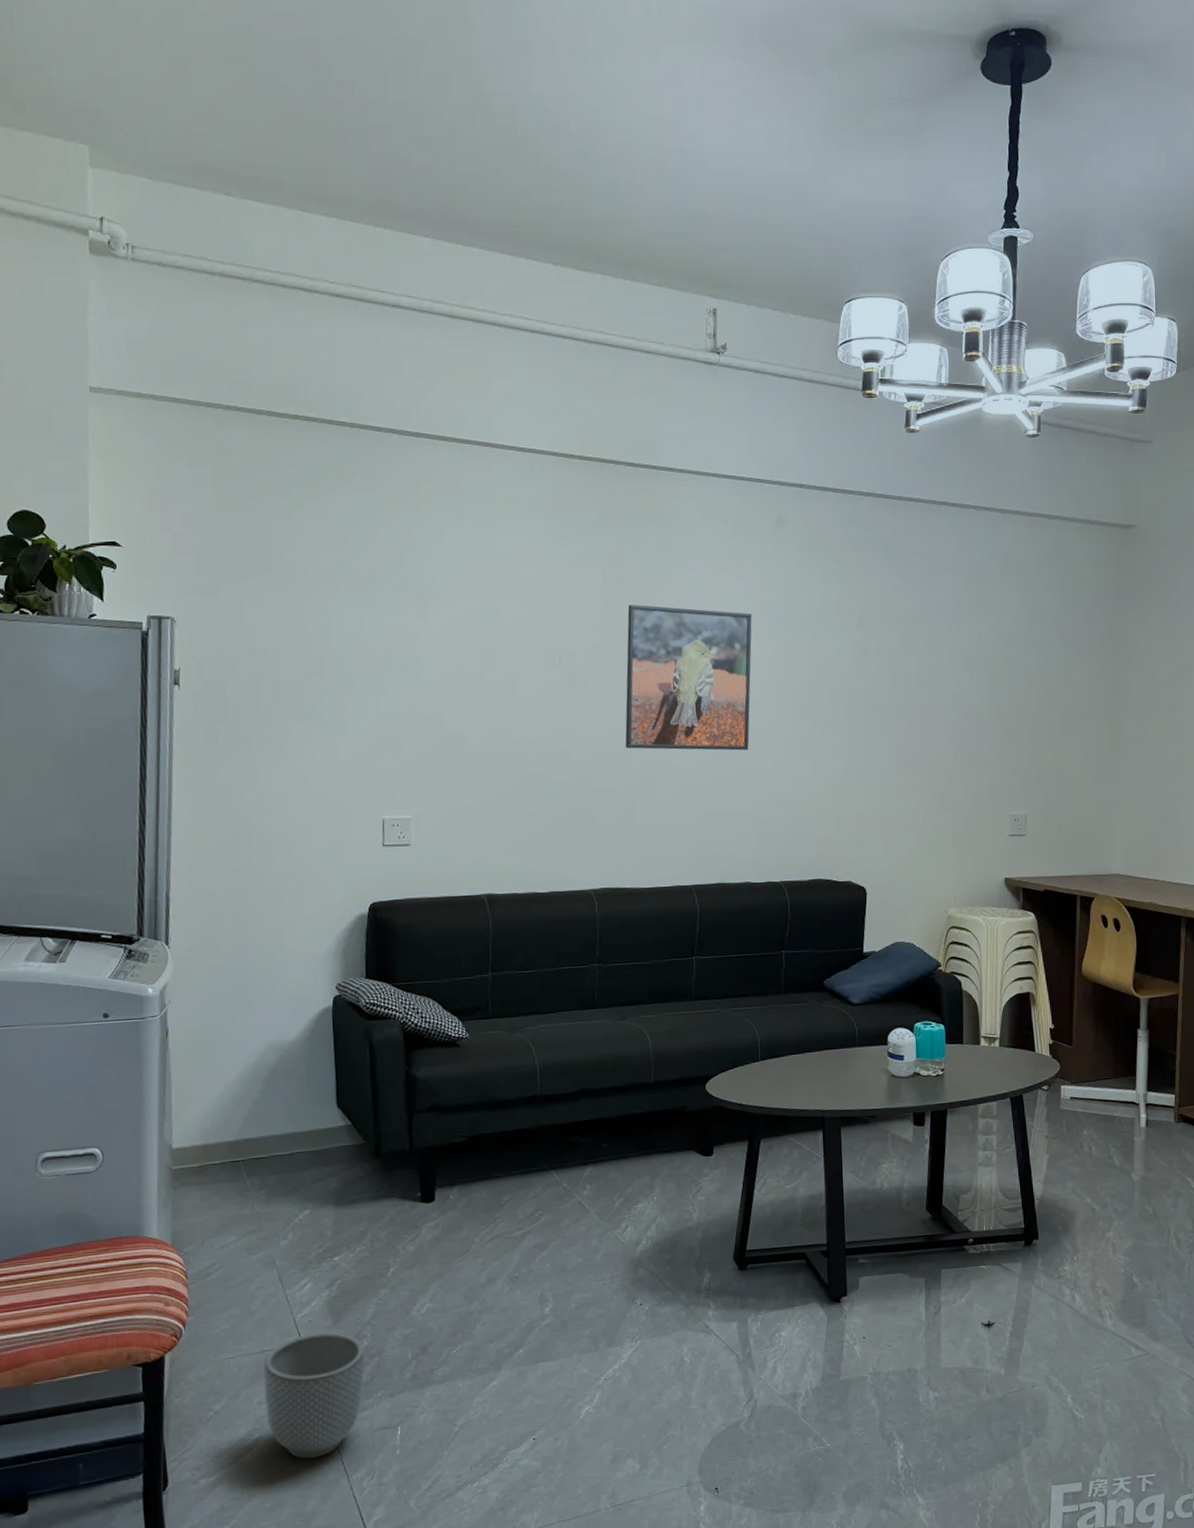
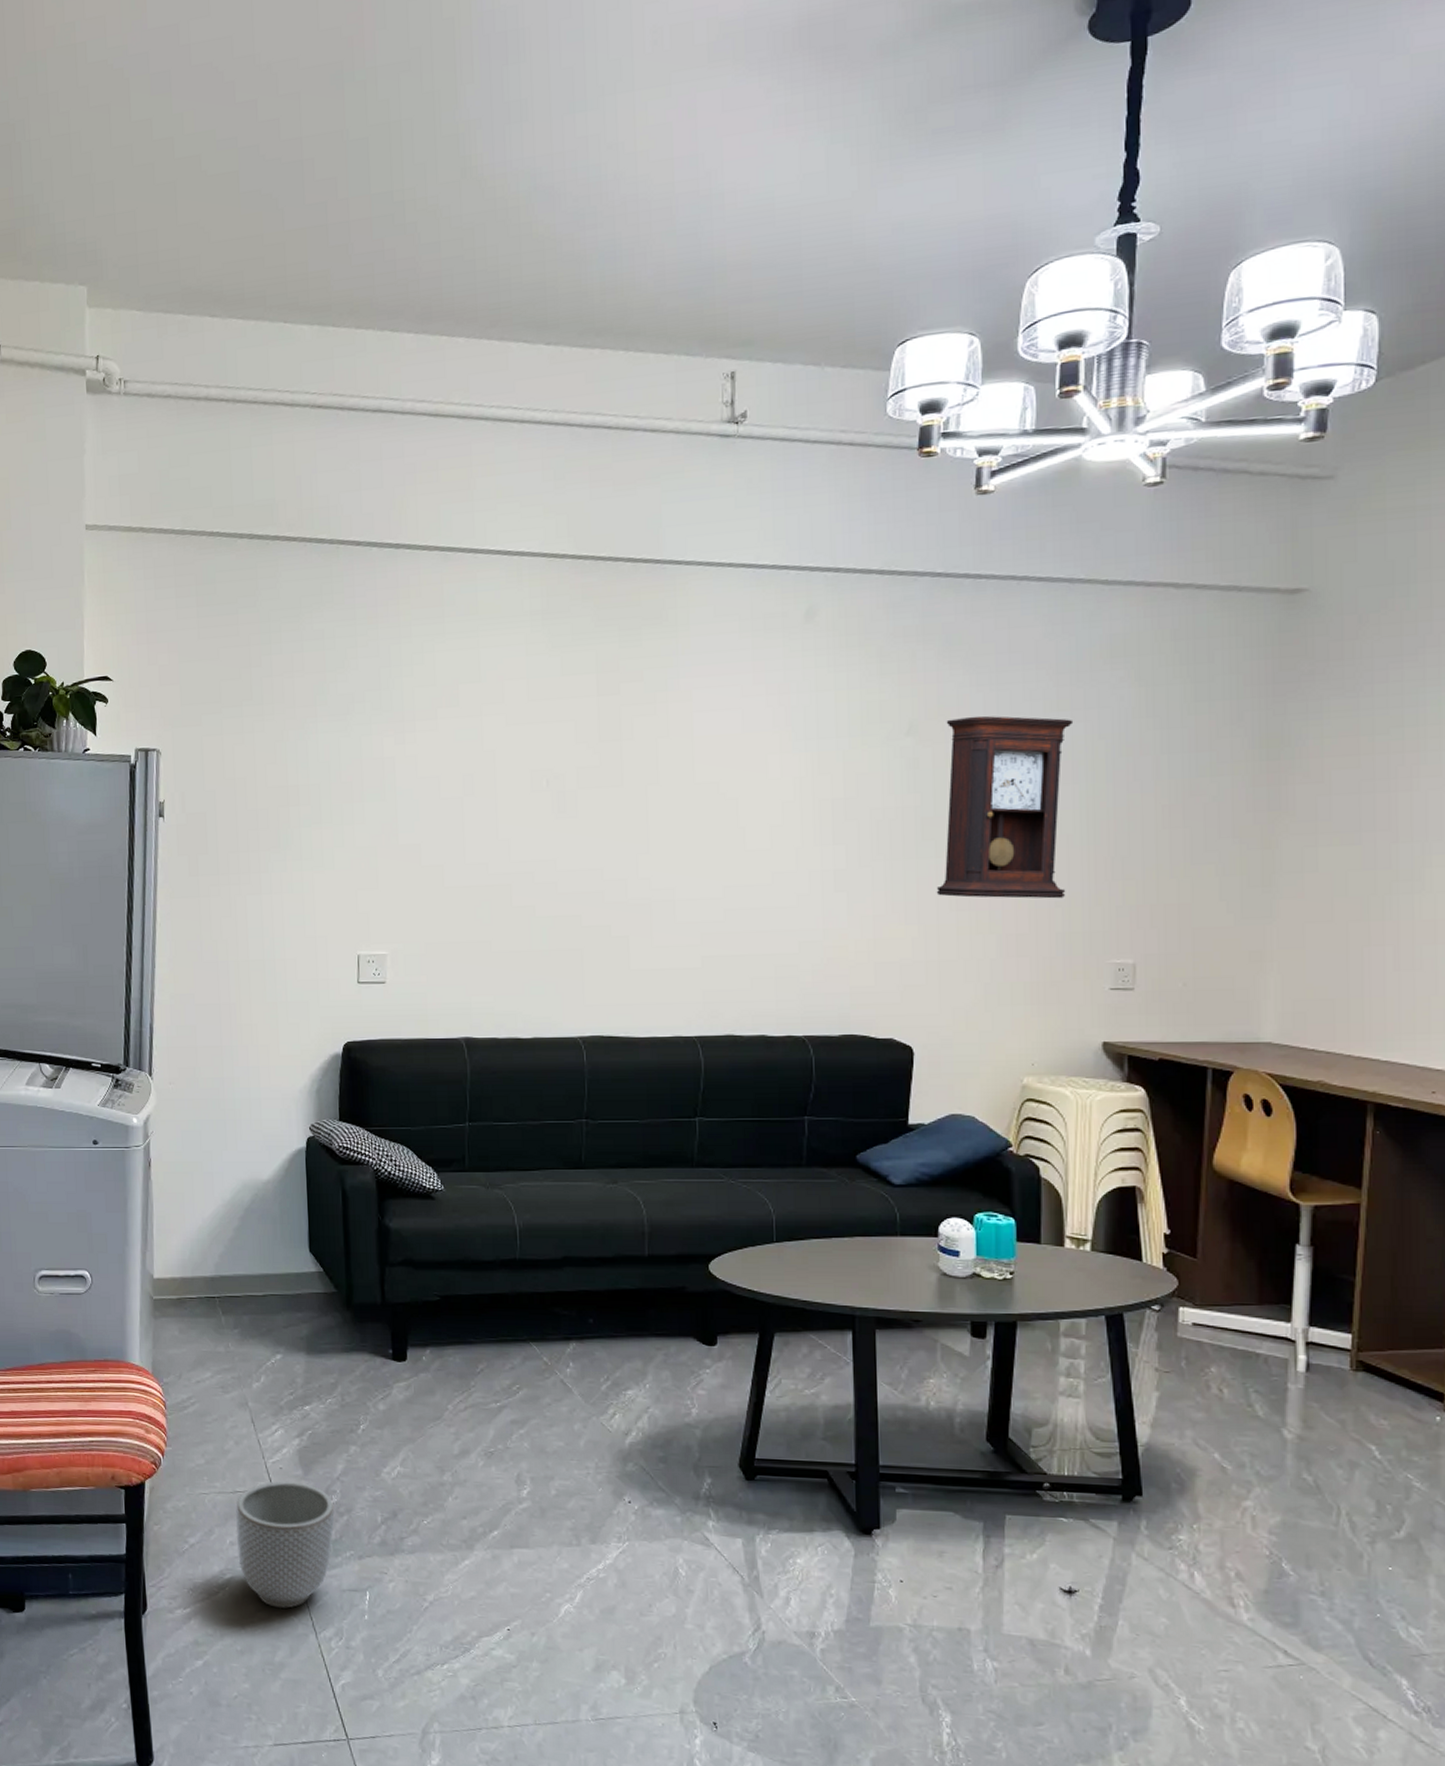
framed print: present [625,605,752,751] -> none [620,718,773,883]
pendulum clock: none [881,613,980,764] -> present [936,715,1074,899]

